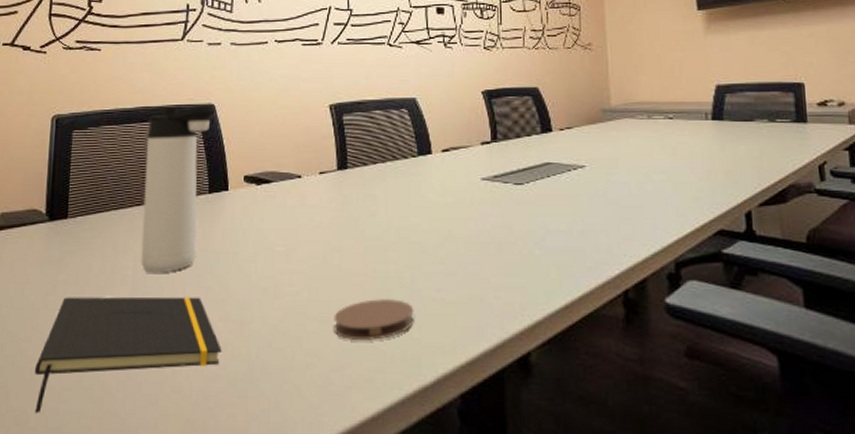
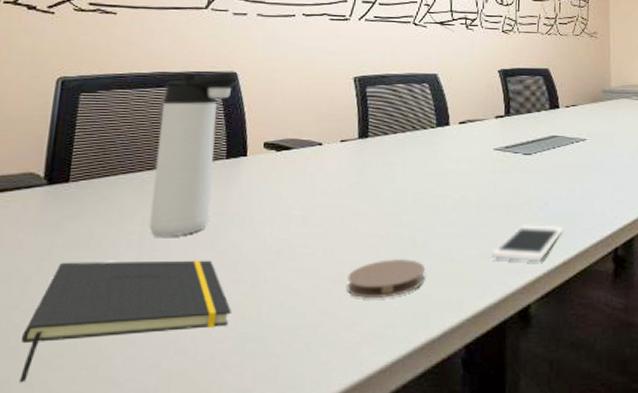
cell phone: none [484,263,564,304] -> present [491,225,563,262]

